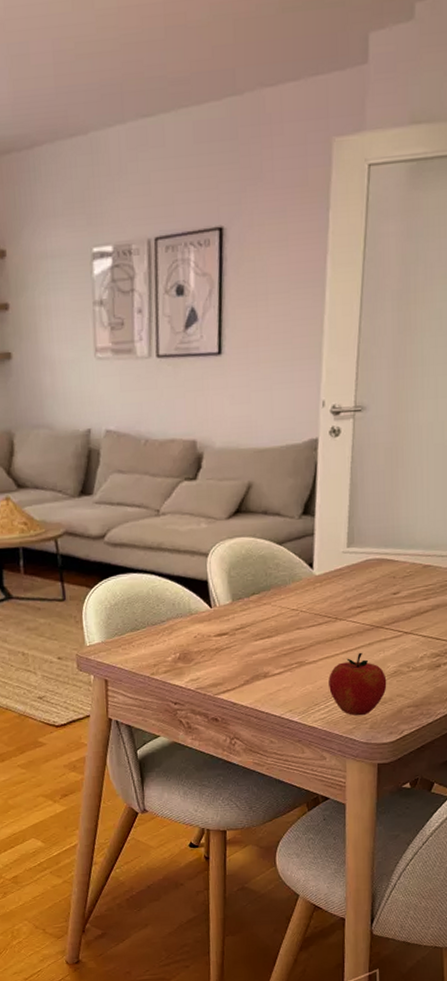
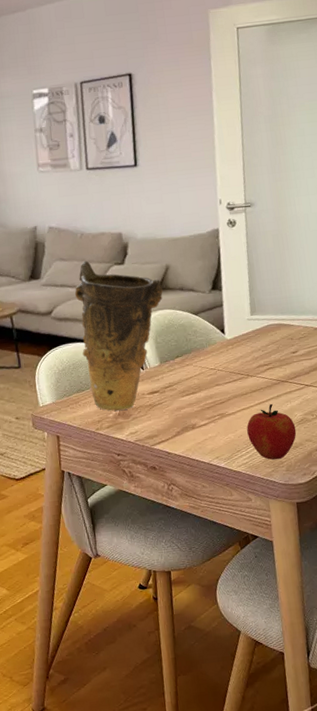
vase: none [133,474,242,654] -> present [74,260,163,411]

